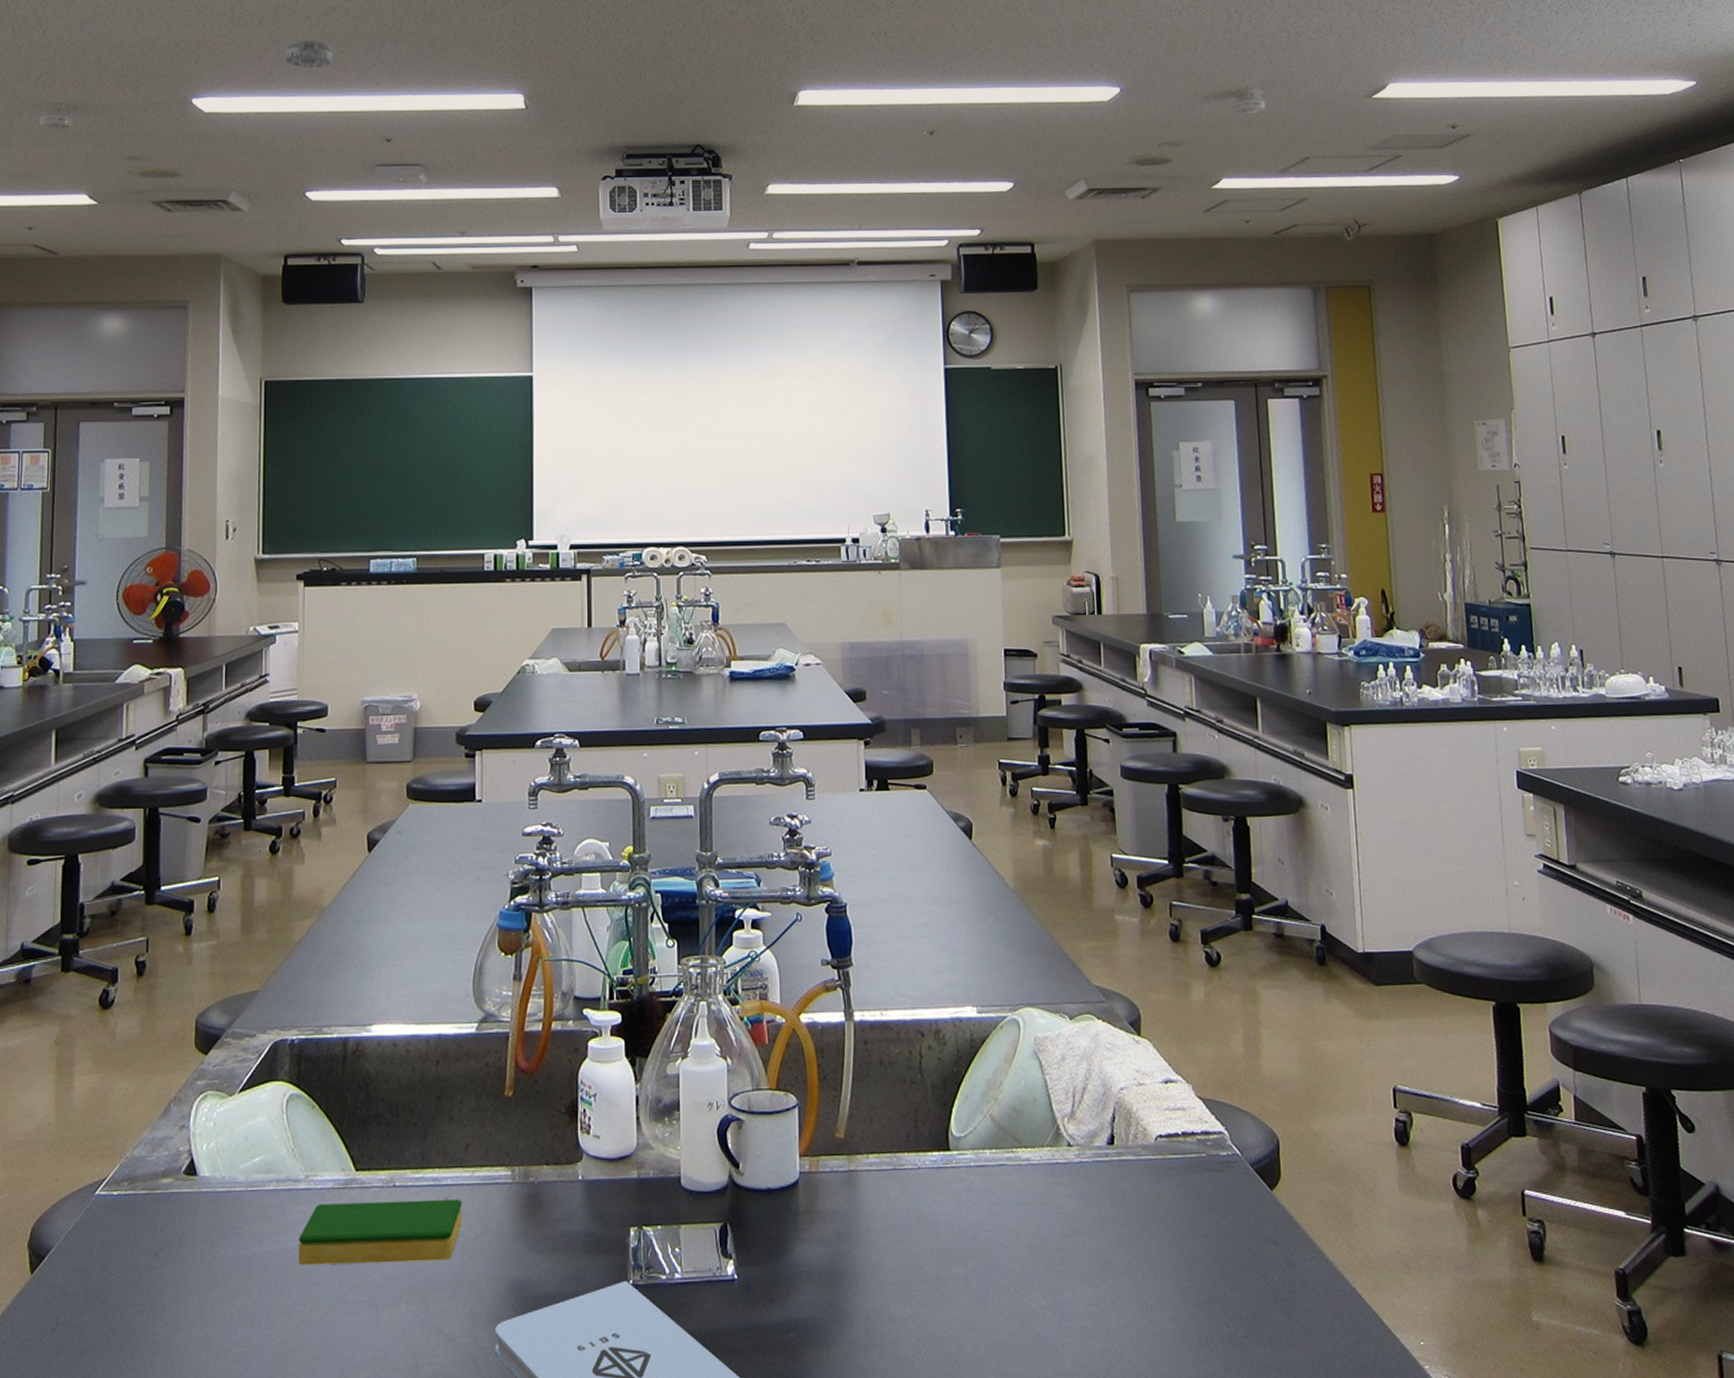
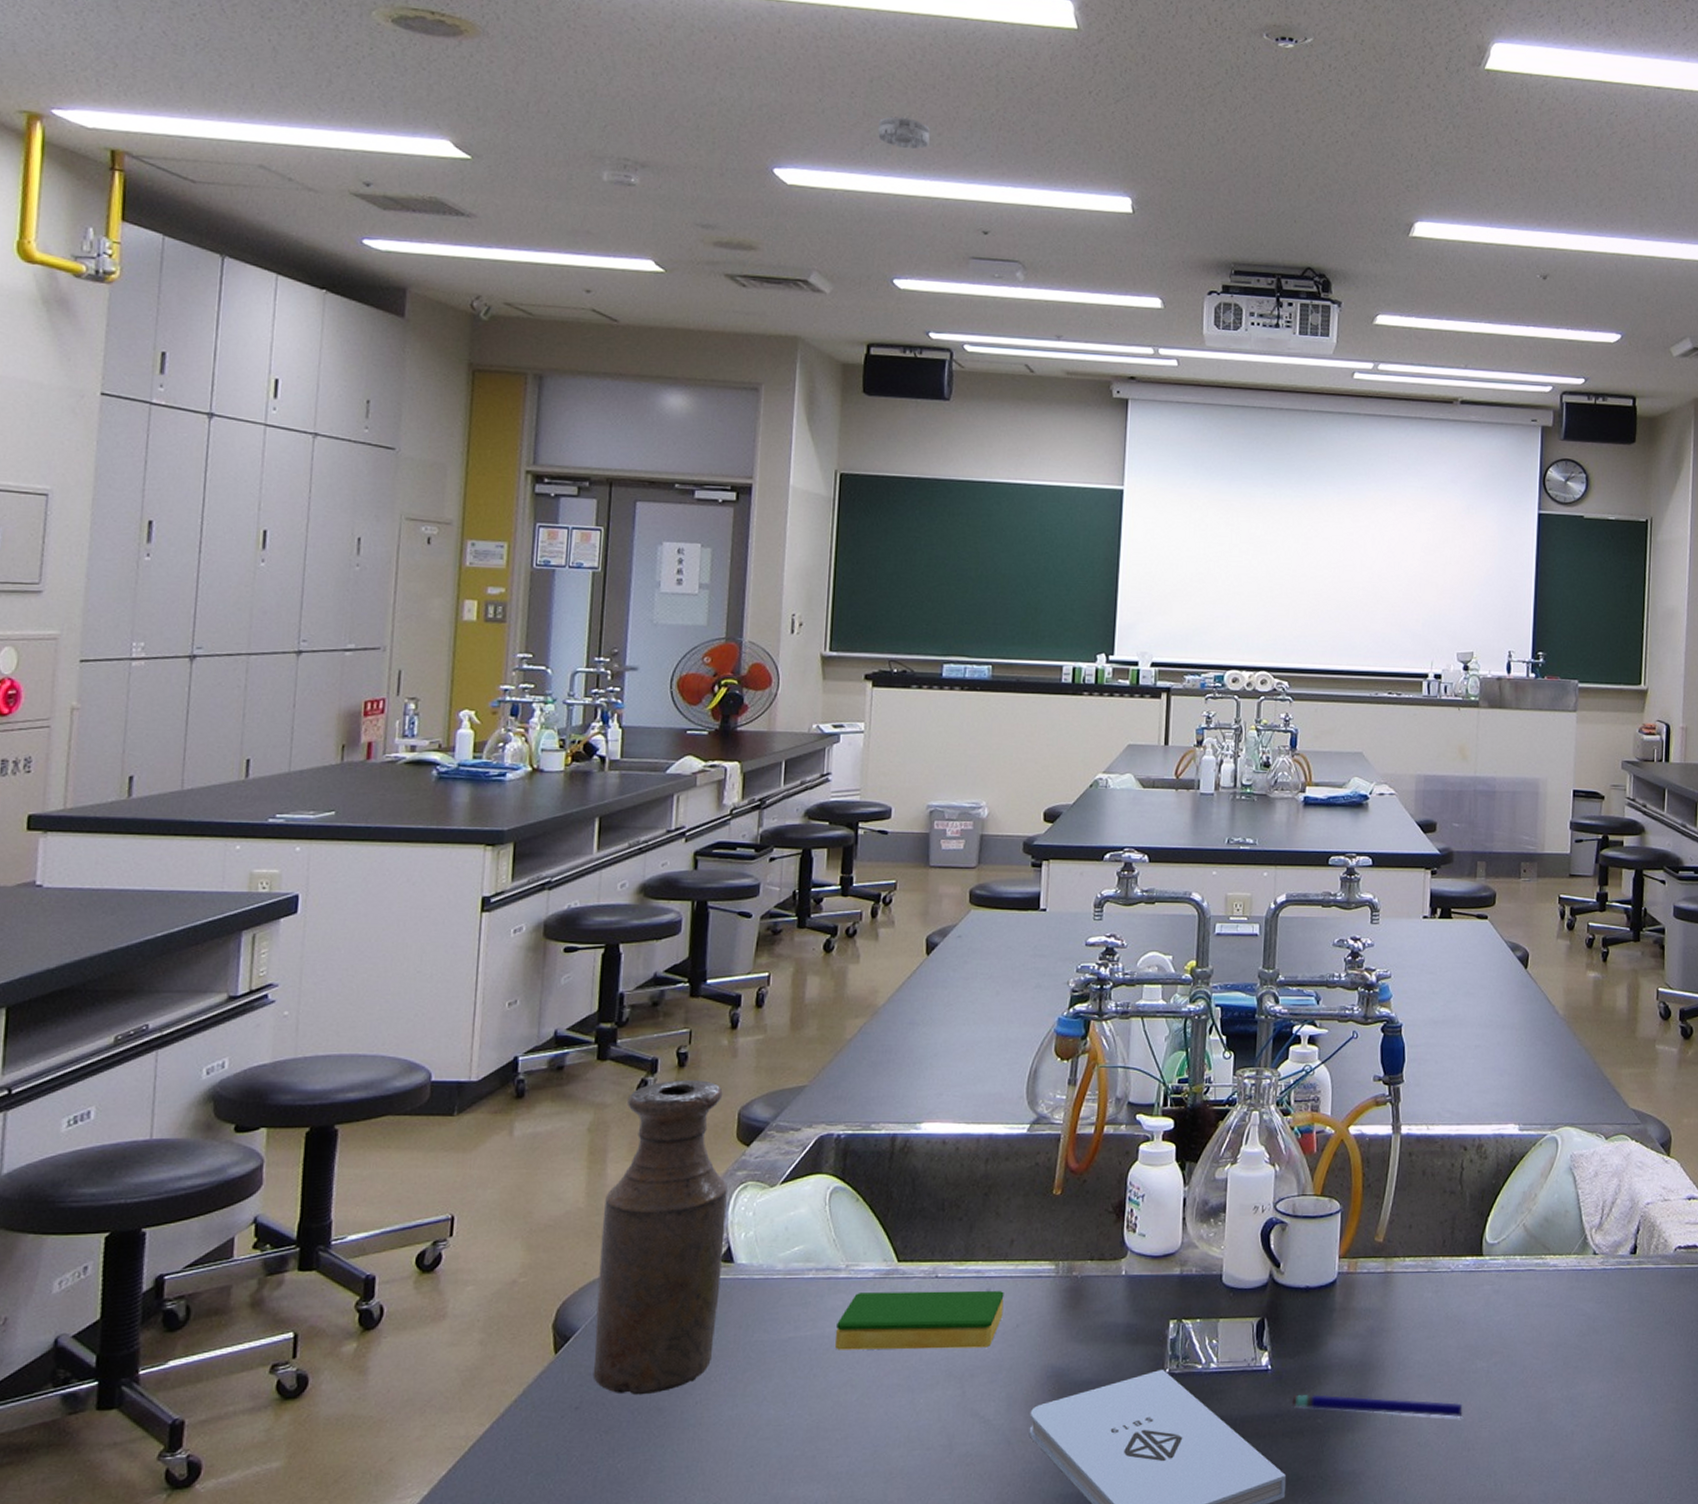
bottle: none [67,988,188,1316] -> present [593,1080,728,1396]
pen: none [761,1306,942,1330] -> present [1291,1395,1463,1418]

